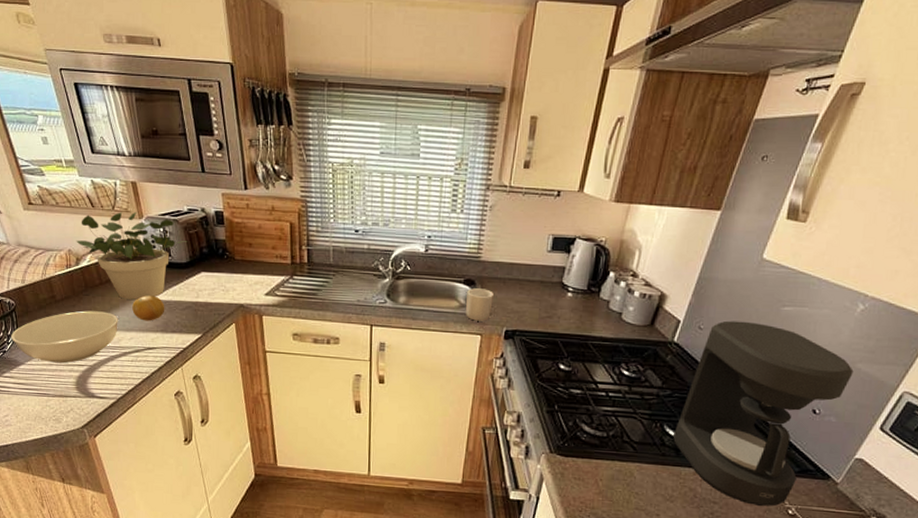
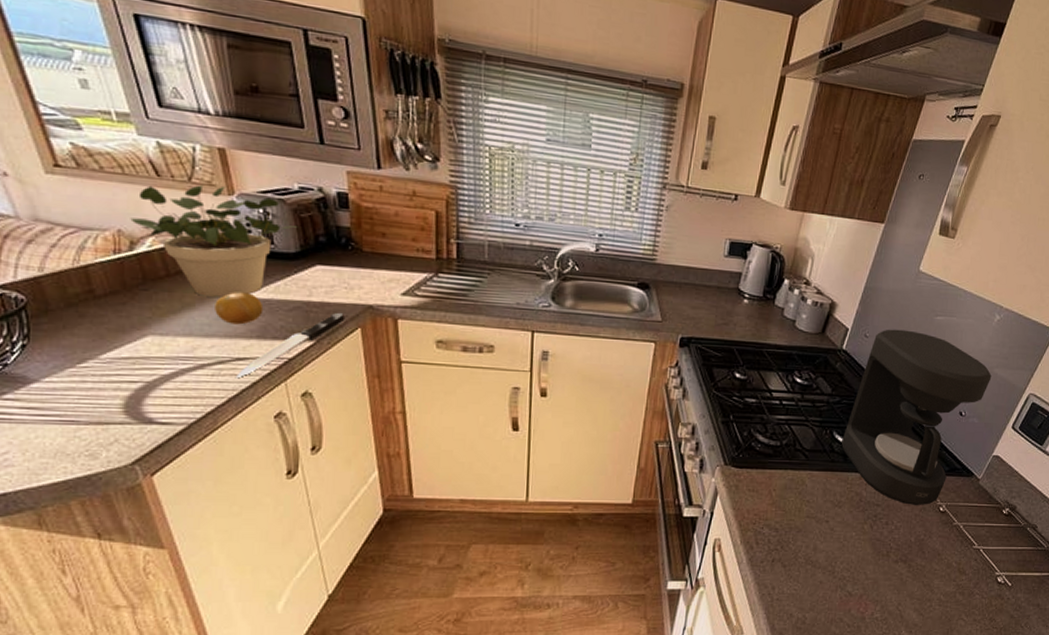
bowl: present [11,310,118,364] -> none [18,310,193,380]
kitchen knife: none [148,310,224,363] -> present [236,312,346,377]
mug: present [466,288,495,321] -> none [639,292,670,328]

